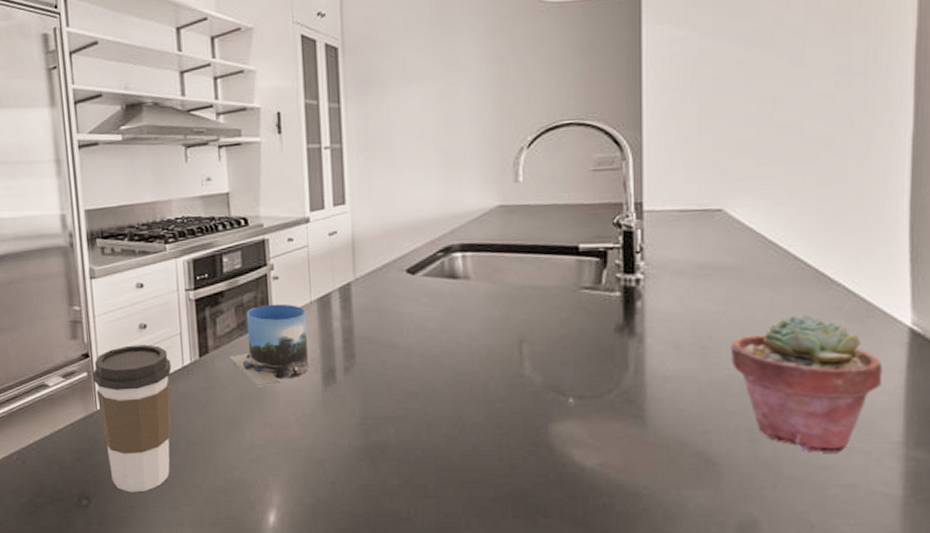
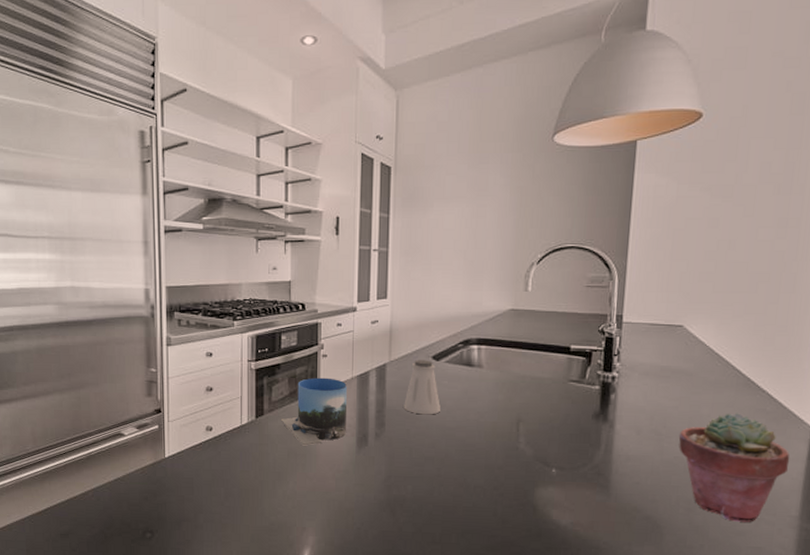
coffee cup: present [92,344,172,492] -> none [163,404,231,529]
saltshaker: none [376,274,422,341] -> present [404,360,440,415]

